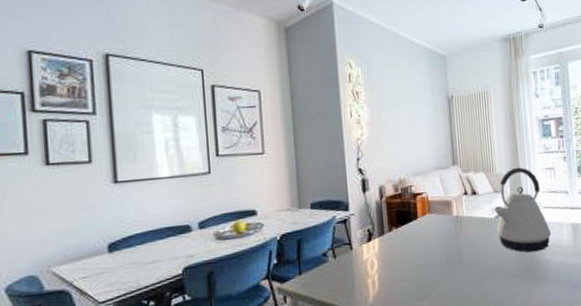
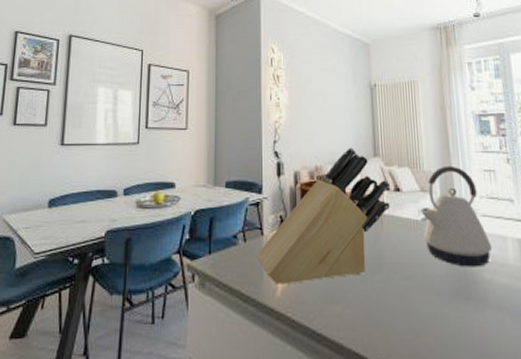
knife block: none [347,158,468,293] -> present [256,147,391,285]

